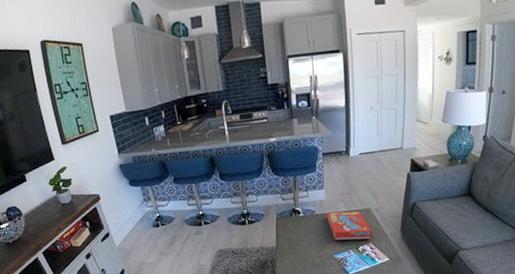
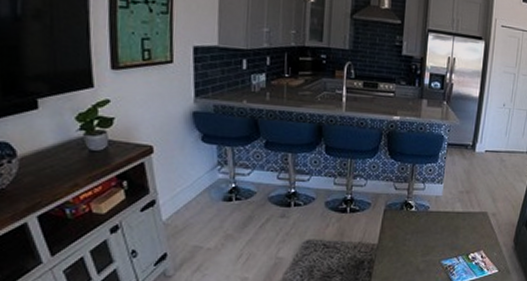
snack box: present [327,211,373,240] -> none [441,210,486,246]

